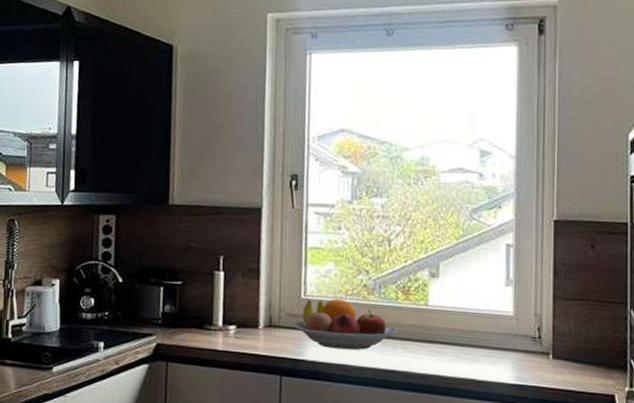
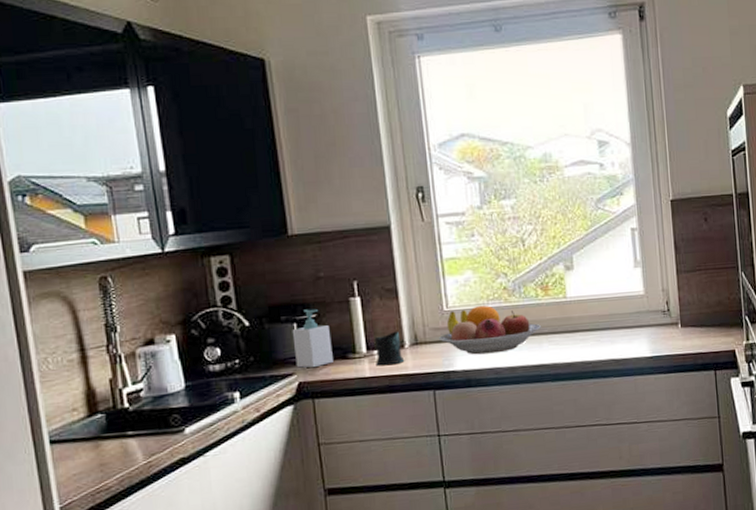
soap bottle: none [157,275,193,332] -> present [292,309,333,368]
mug: none [222,310,257,343] -> present [366,331,405,366]

